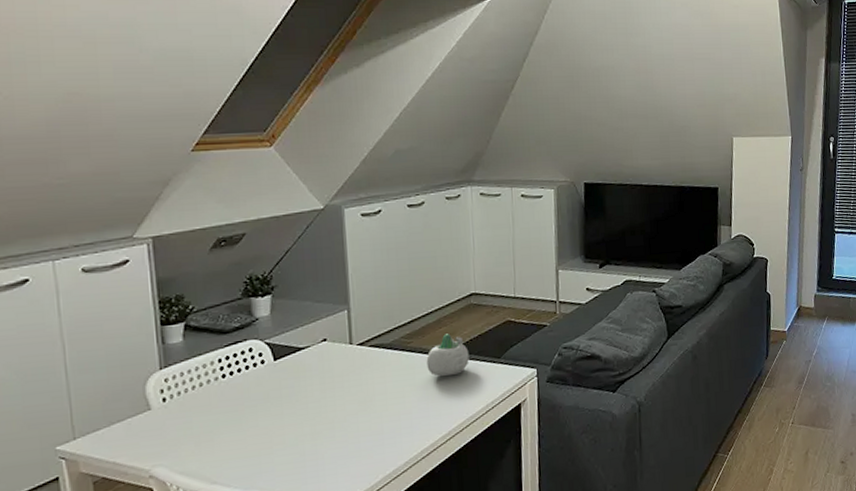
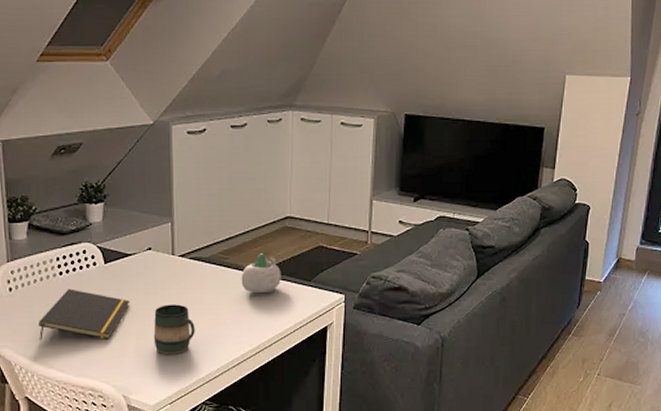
notepad: none [198,391,305,454] -> present [39,289,130,341]
mug: none [332,396,379,454] -> present [153,304,195,355]

